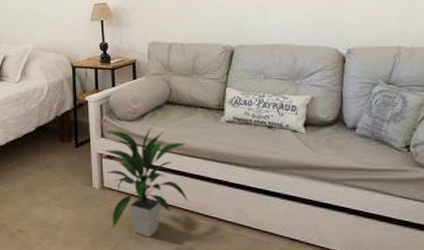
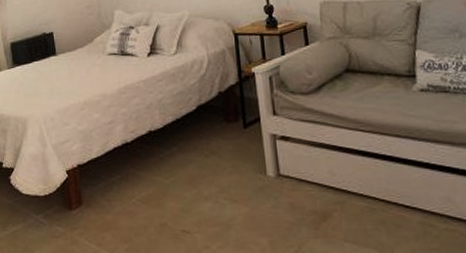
indoor plant: present [102,126,189,238] -> none [275,99,384,236]

